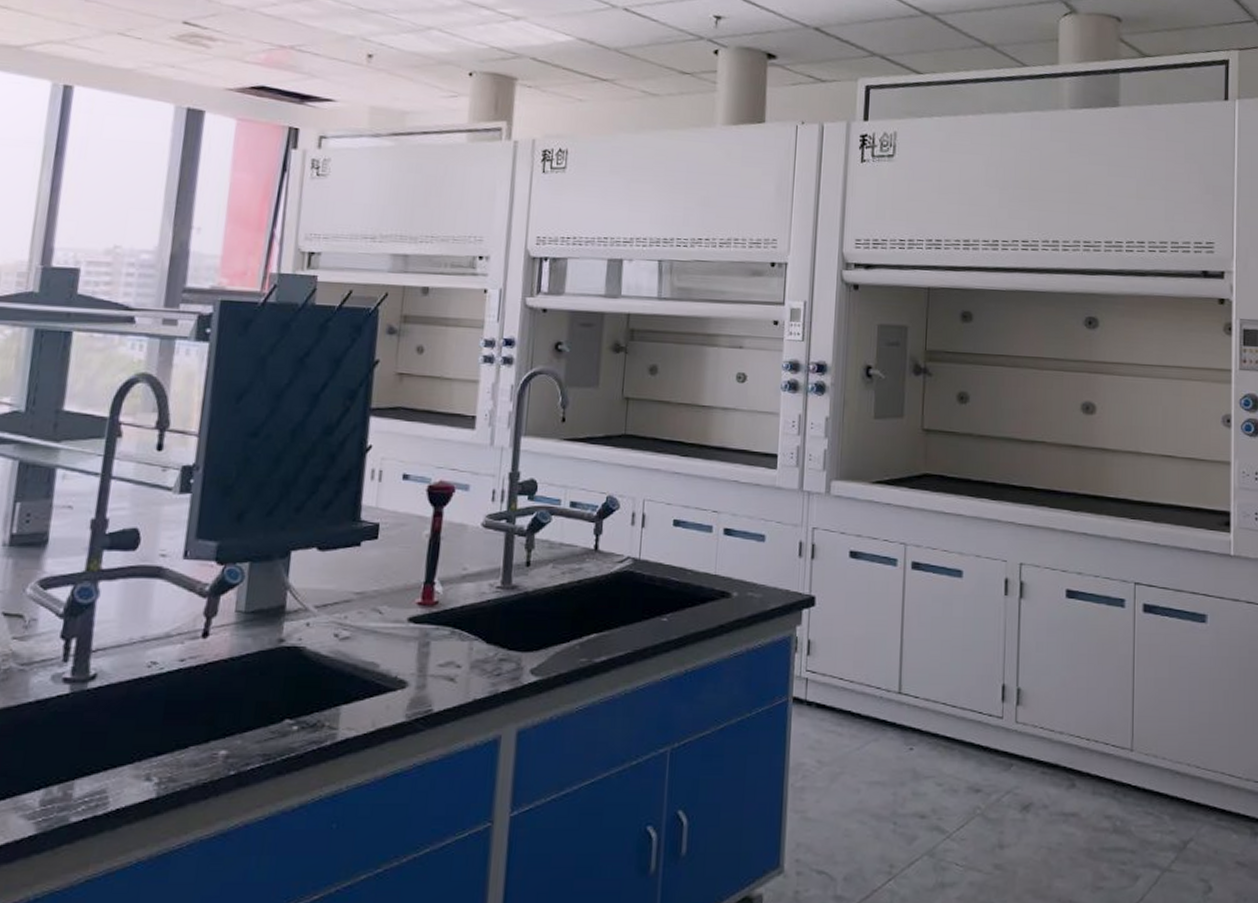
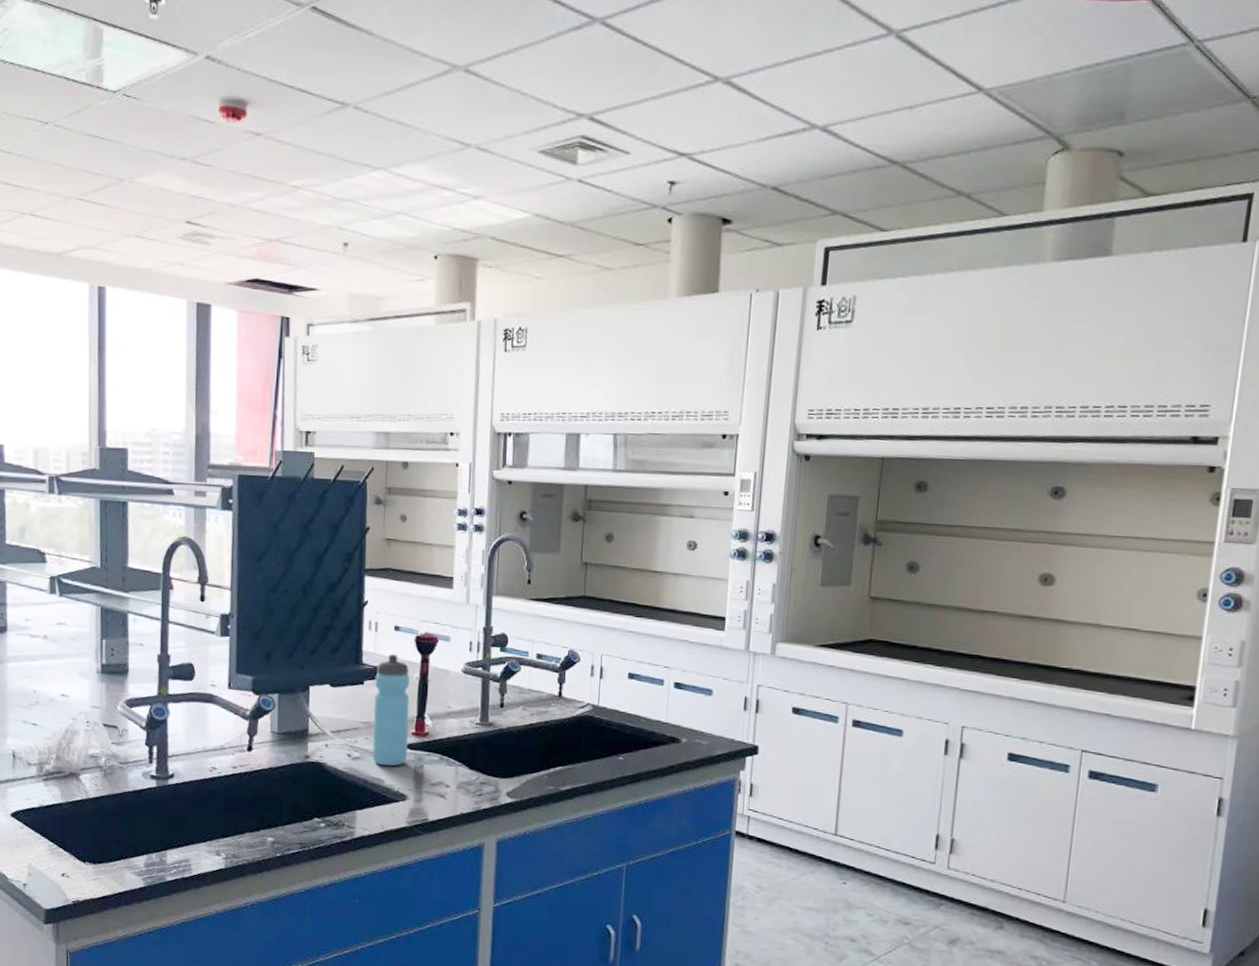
water bottle: none [366,508,418,646] -> present [372,654,410,767]

